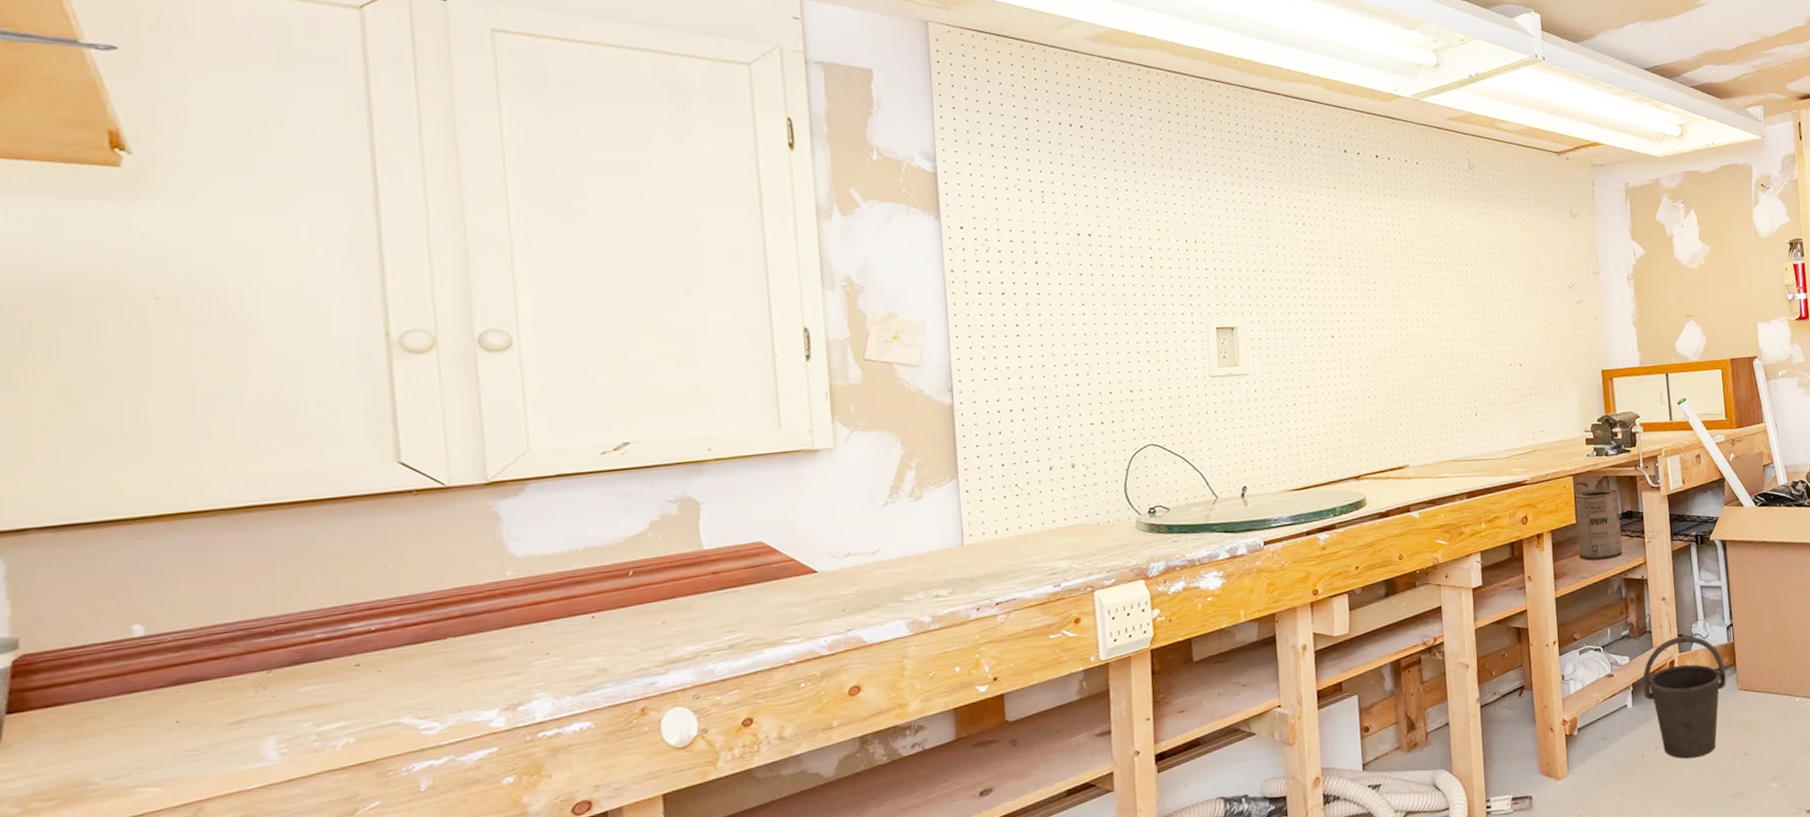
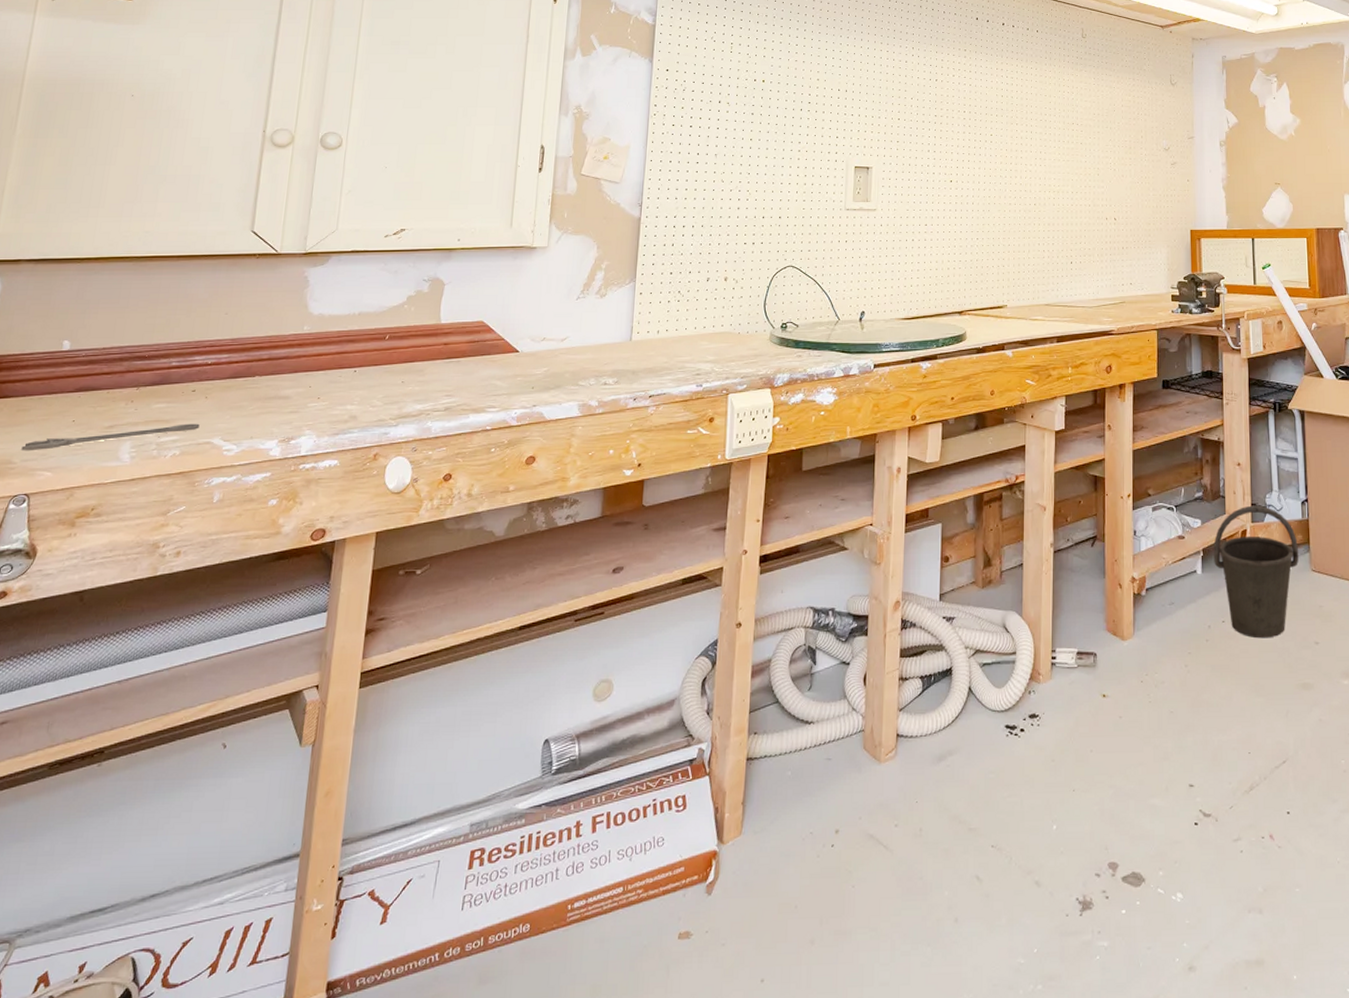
wrench: none [101,703,378,767] -> present [21,423,200,450]
paint can: present [1574,488,1623,561] -> none [1157,345,1201,417]

